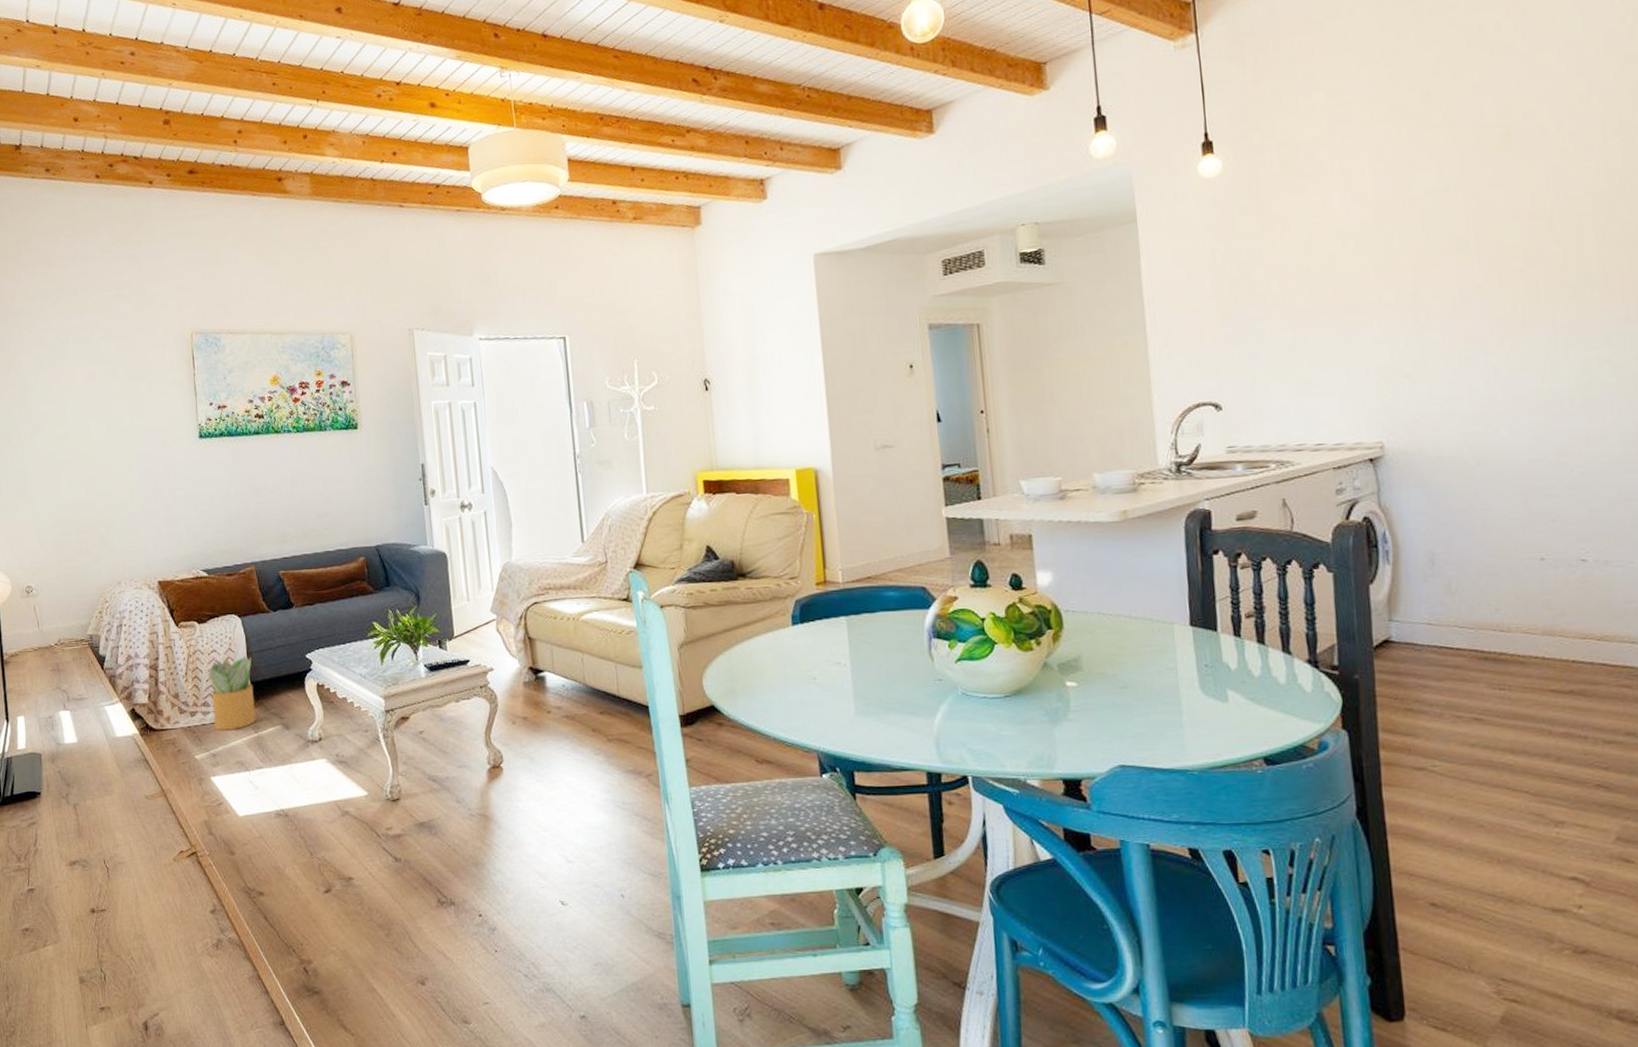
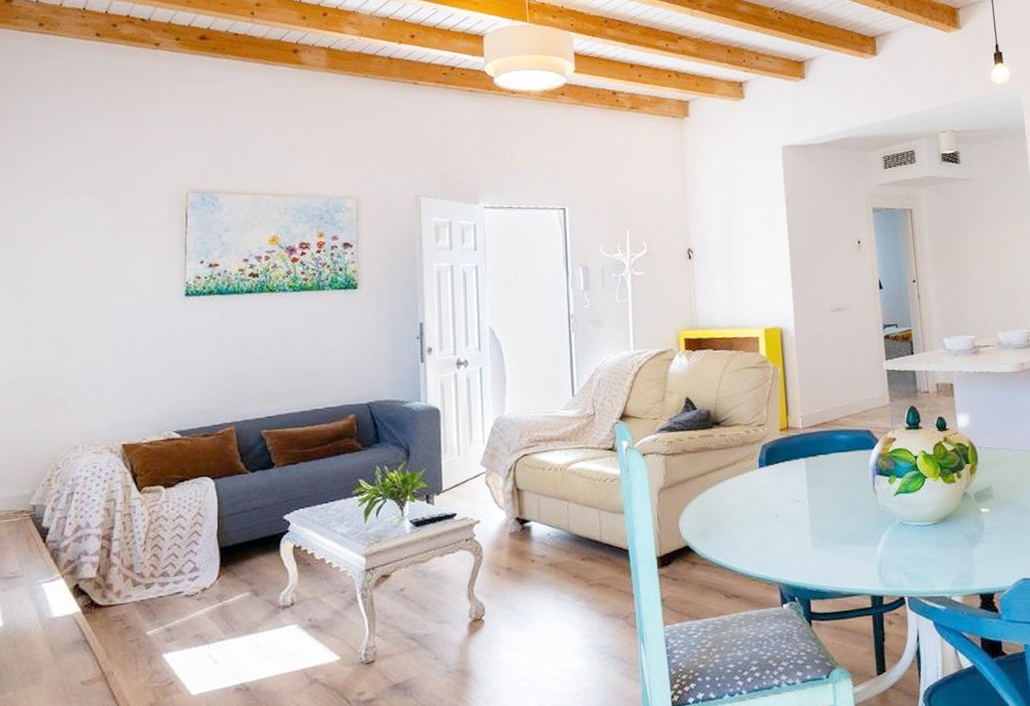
potted plant: present [203,656,256,731] -> none [166,520,223,603]

